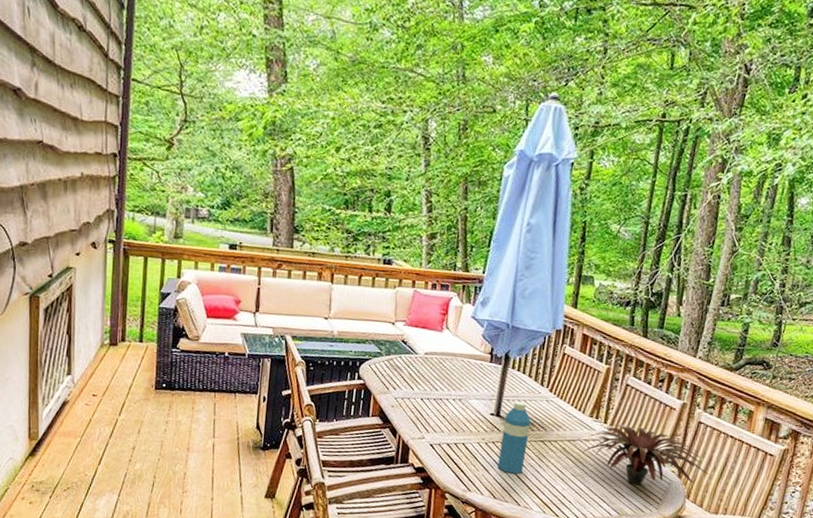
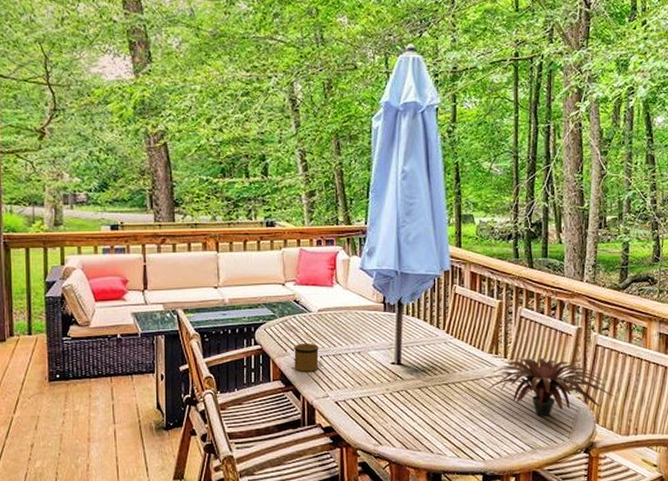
speaker: none [394,383,425,412] -> present [294,344,325,372]
water bottle: present [497,400,531,474] -> none [405,346,432,421]

